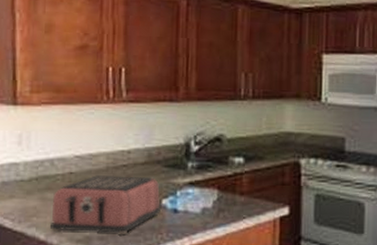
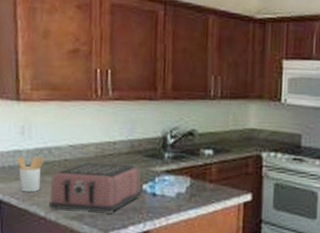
utensil holder: none [12,169,46,212] -> present [17,156,45,193]

